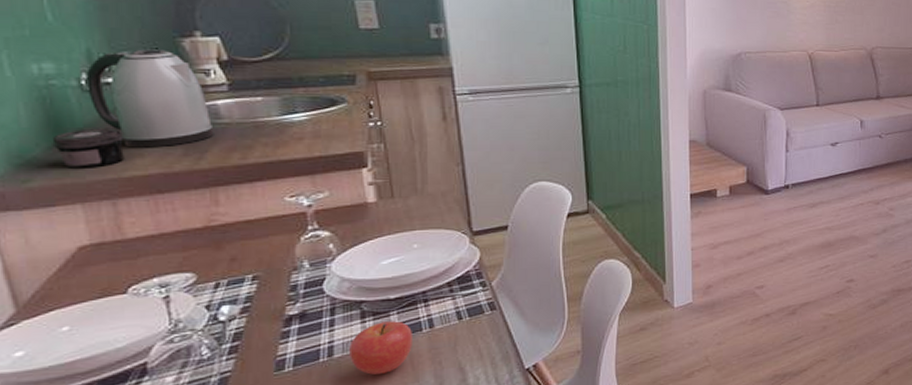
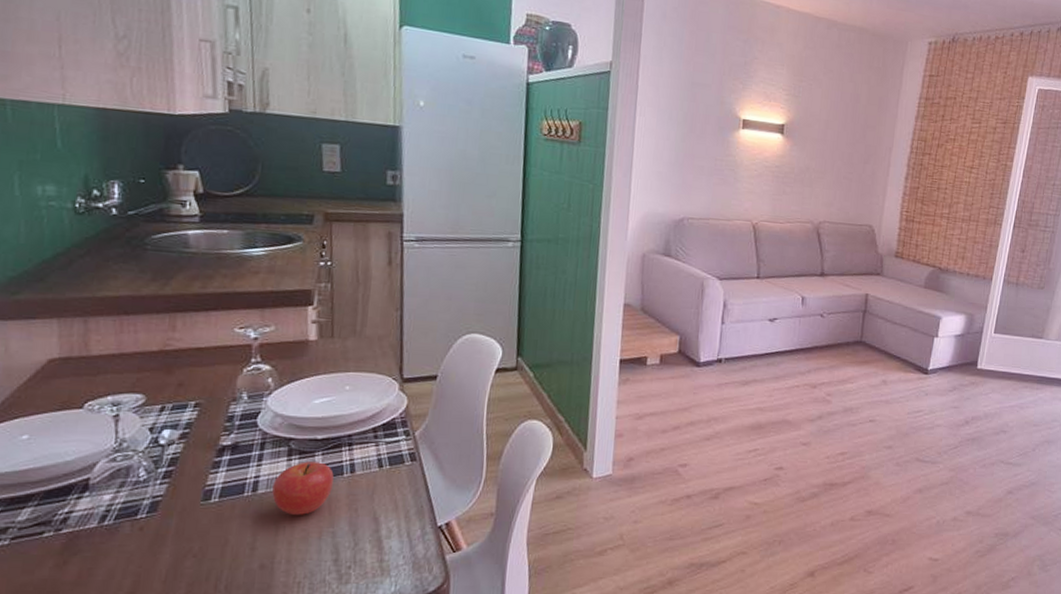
jar: present [53,128,125,170] -> none [43,248,103,287]
kettle: present [85,49,214,148] -> none [79,178,182,271]

